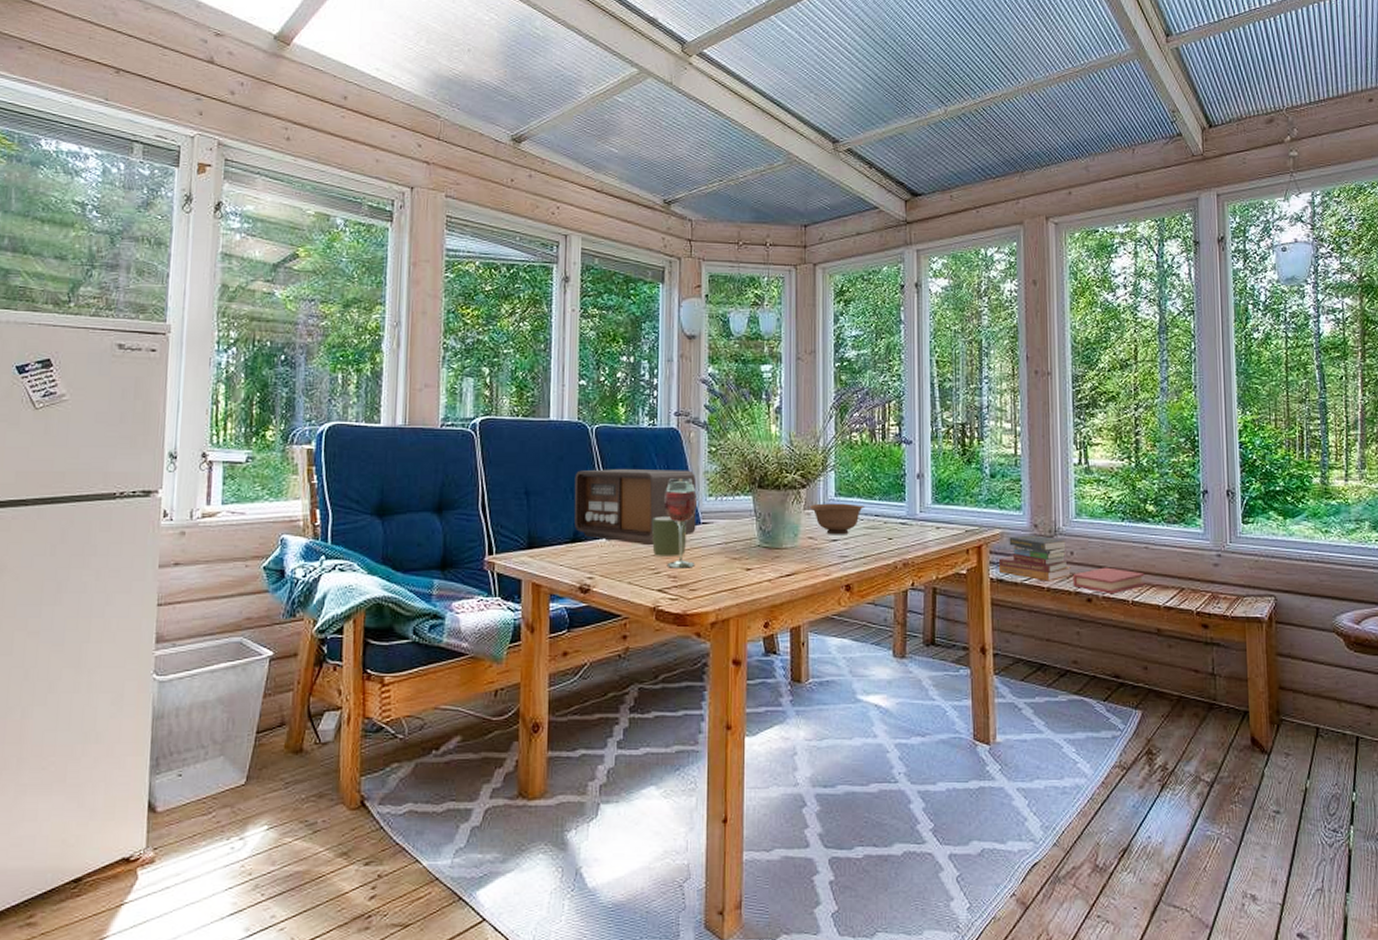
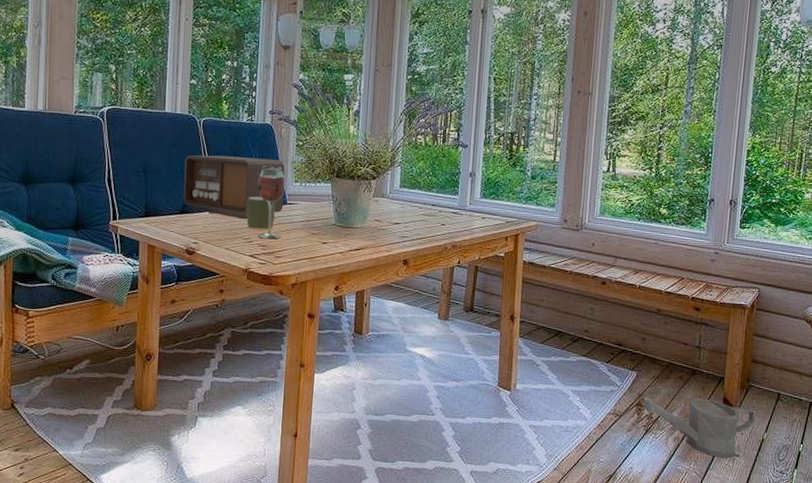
bowl: present [809,503,865,535] -> none [377,192,424,220]
books: present [998,535,1071,581] -> none [531,227,591,266]
book: present [1072,567,1145,595] -> none [591,257,652,280]
watering can: none [1155,740,1294,817] -> present [644,398,757,459]

